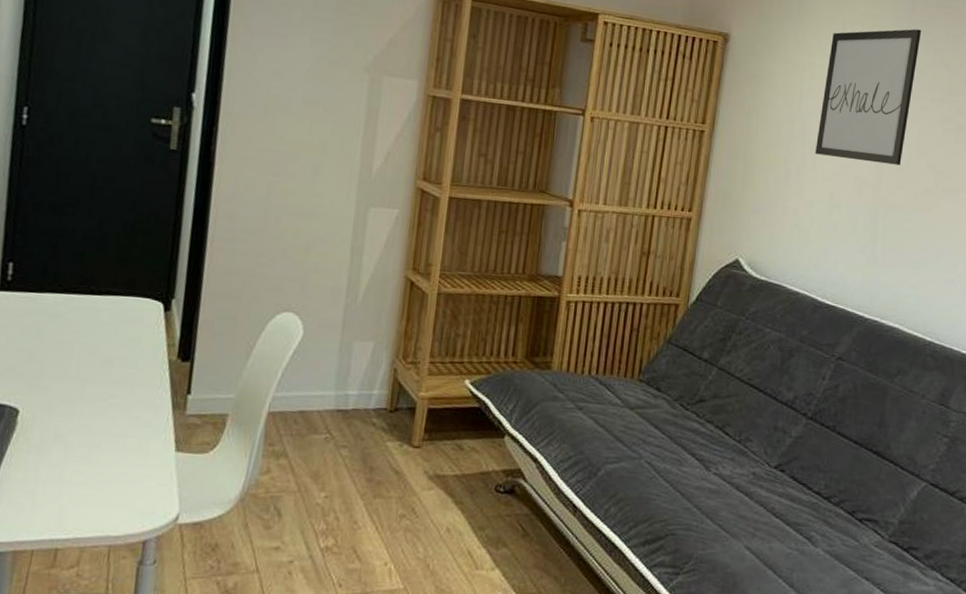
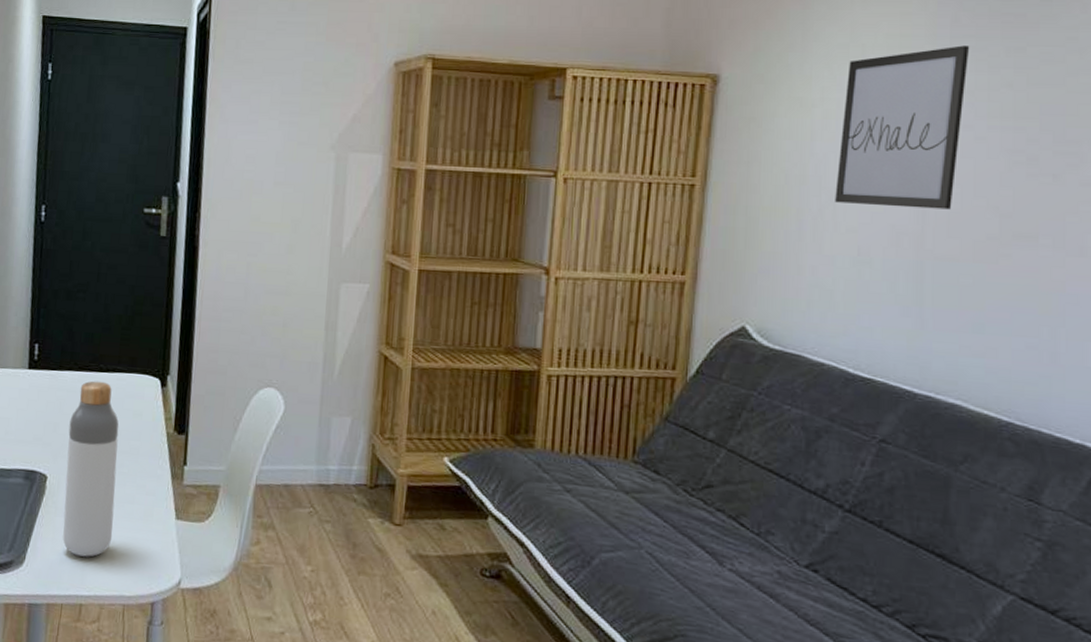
bottle: none [36,304,112,497] -> present [63,381,119,557]

